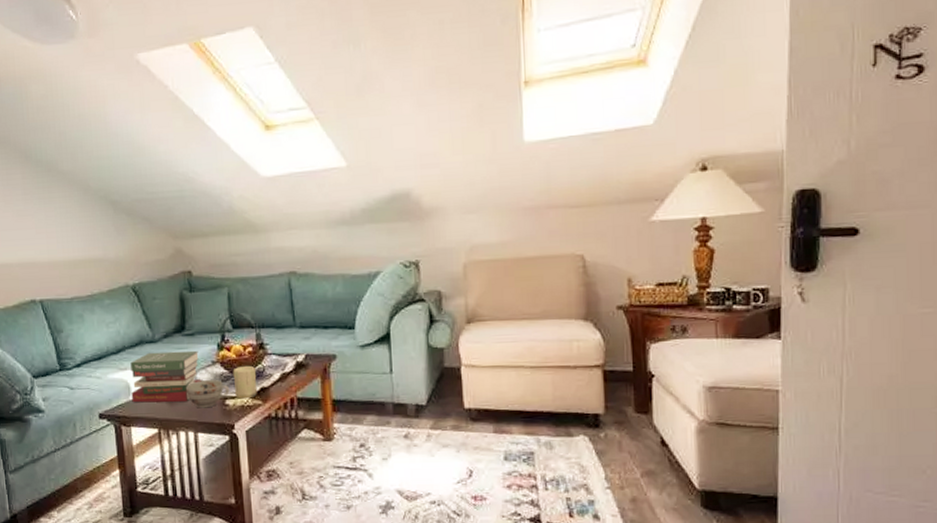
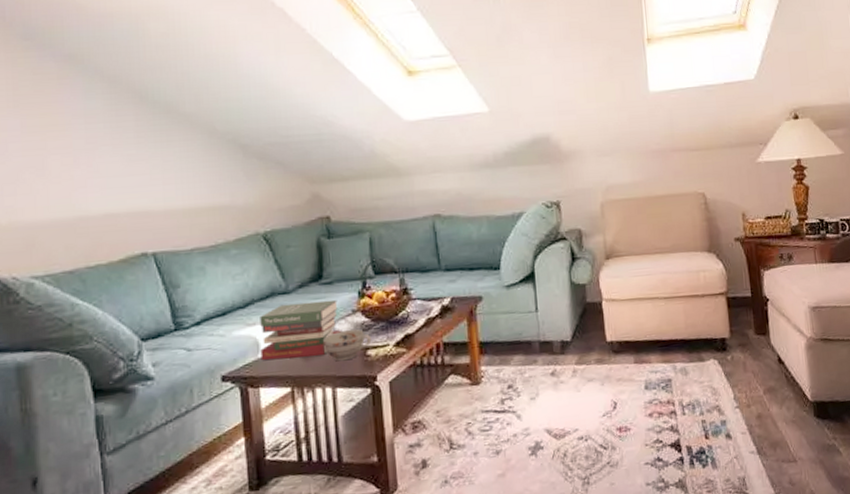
candle: present [233,365,257,399] -> none [375,312,401,348]

